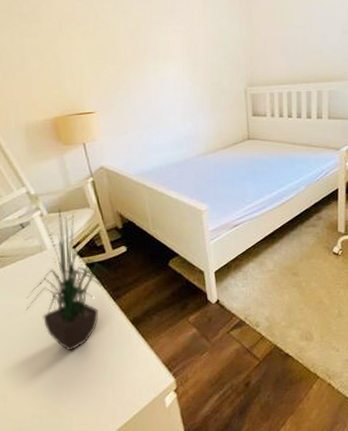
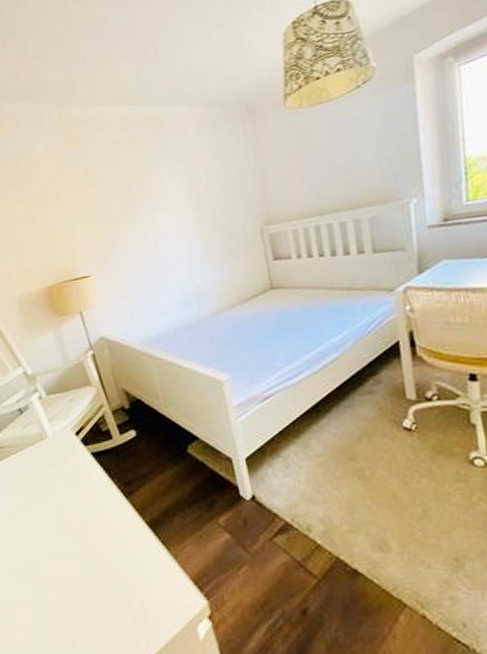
potted plant: present [26,209,115,351] -> none [28,389,125,562]

